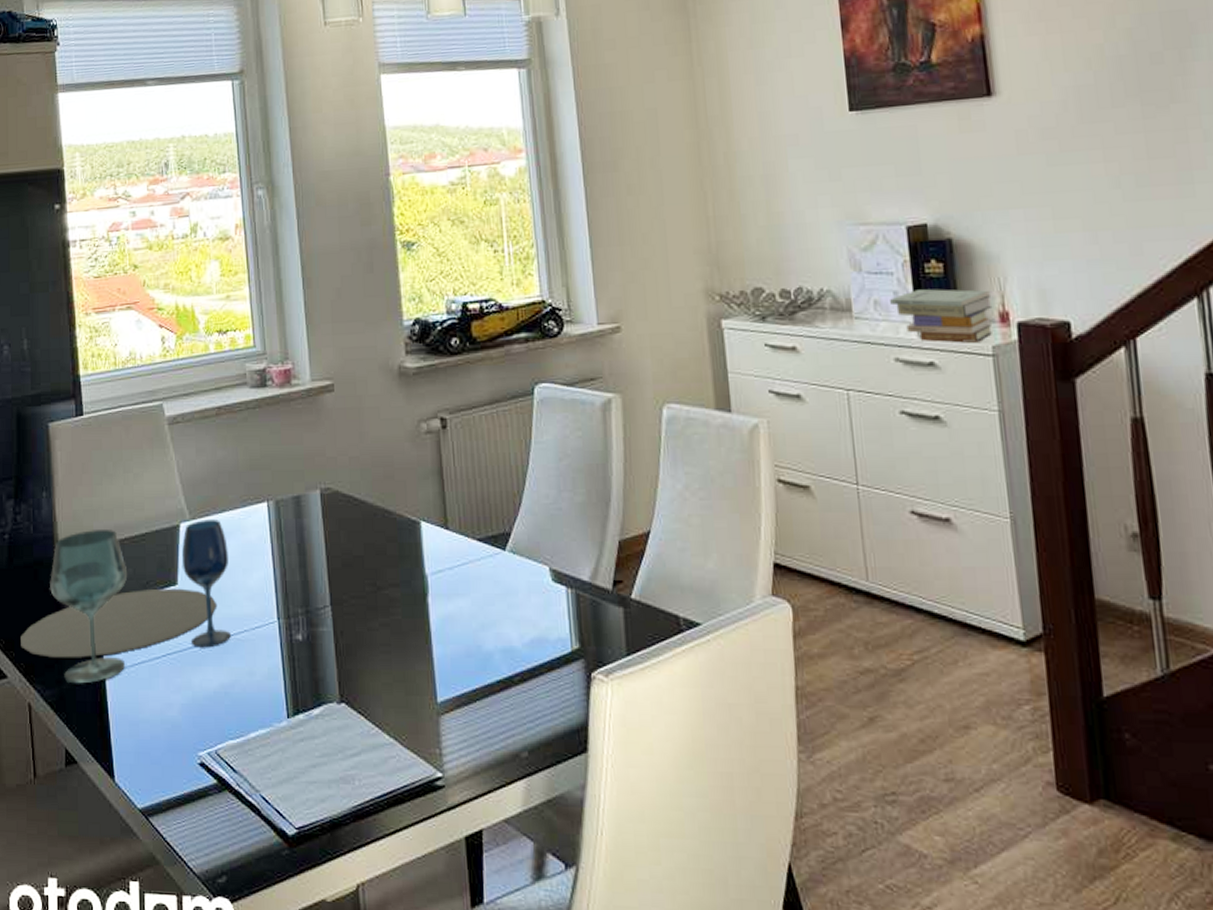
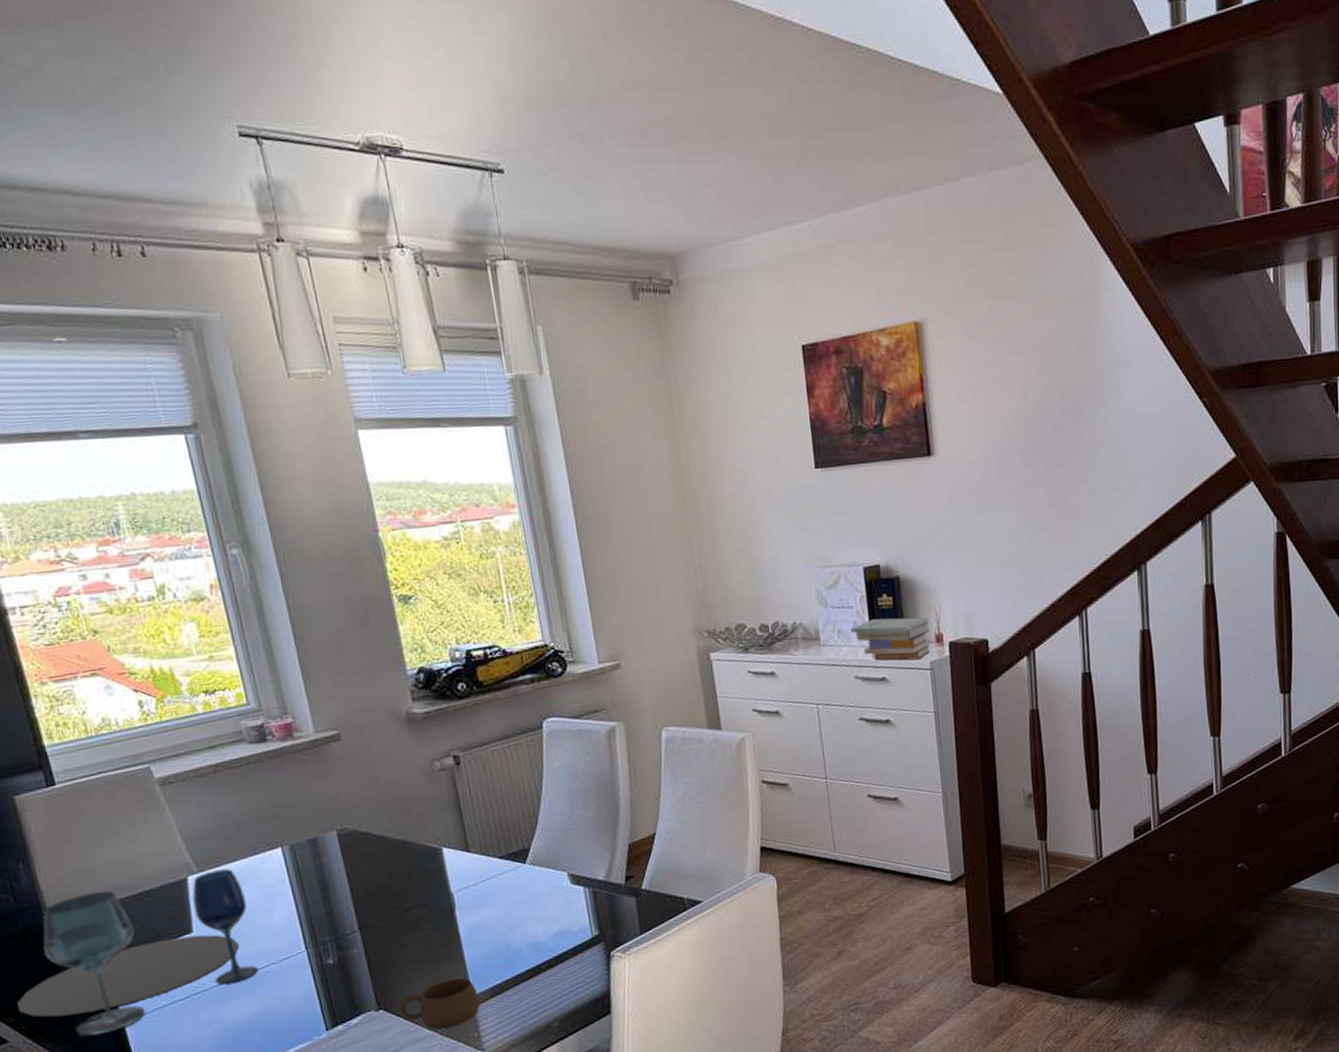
cup: none [360,678,444,738] -> present [398,977,480,1029]

